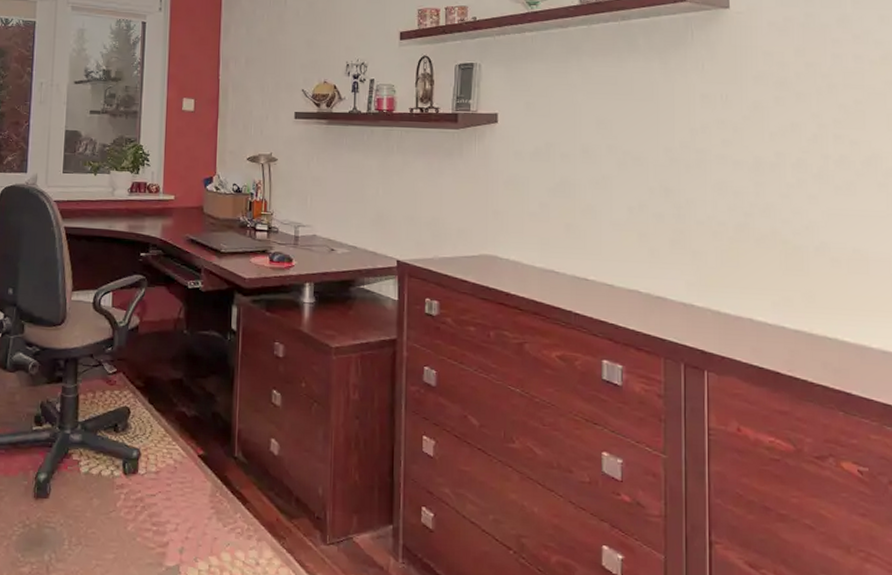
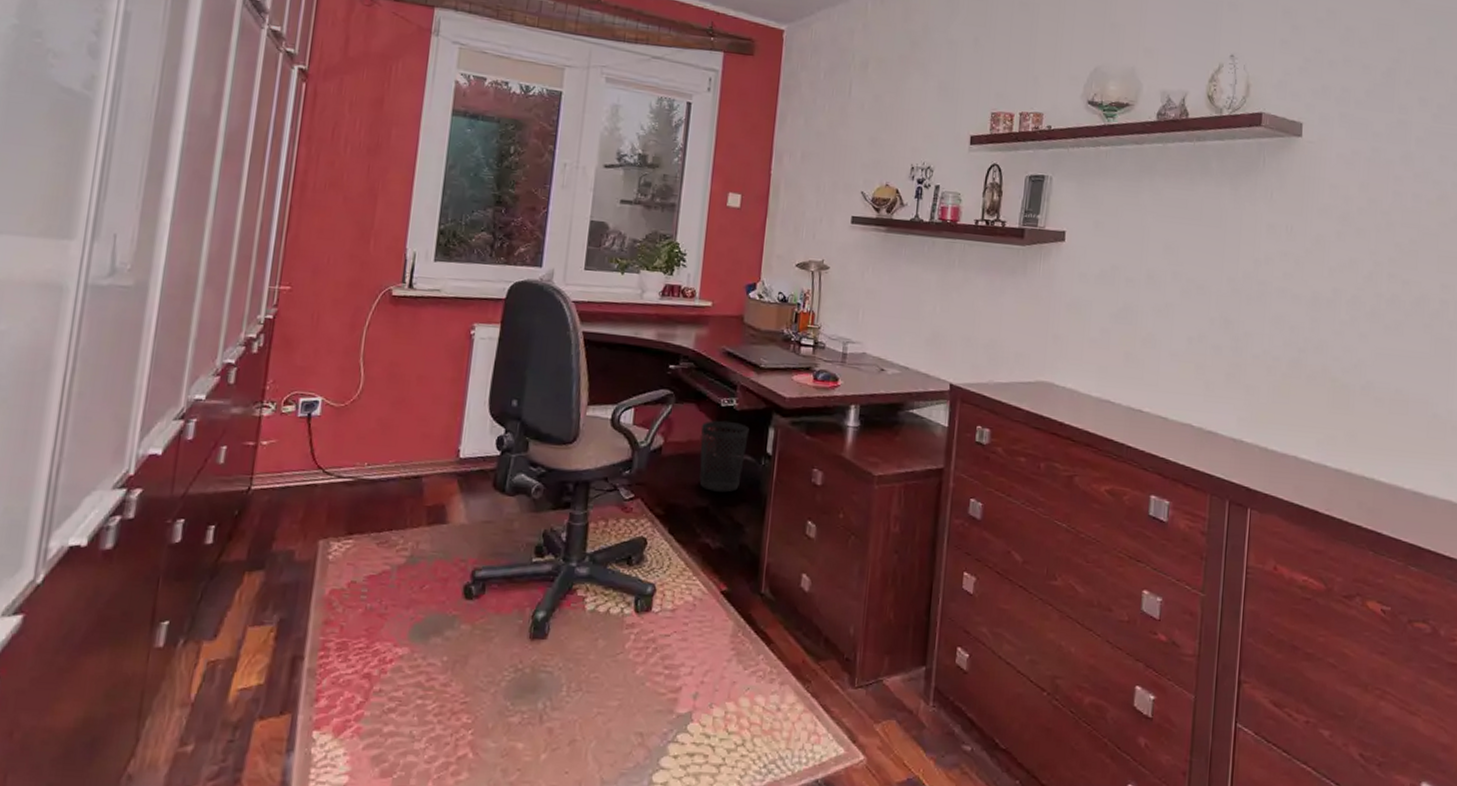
wastebasket: none [171,301,215,366] -> present [699,420,749,493]

